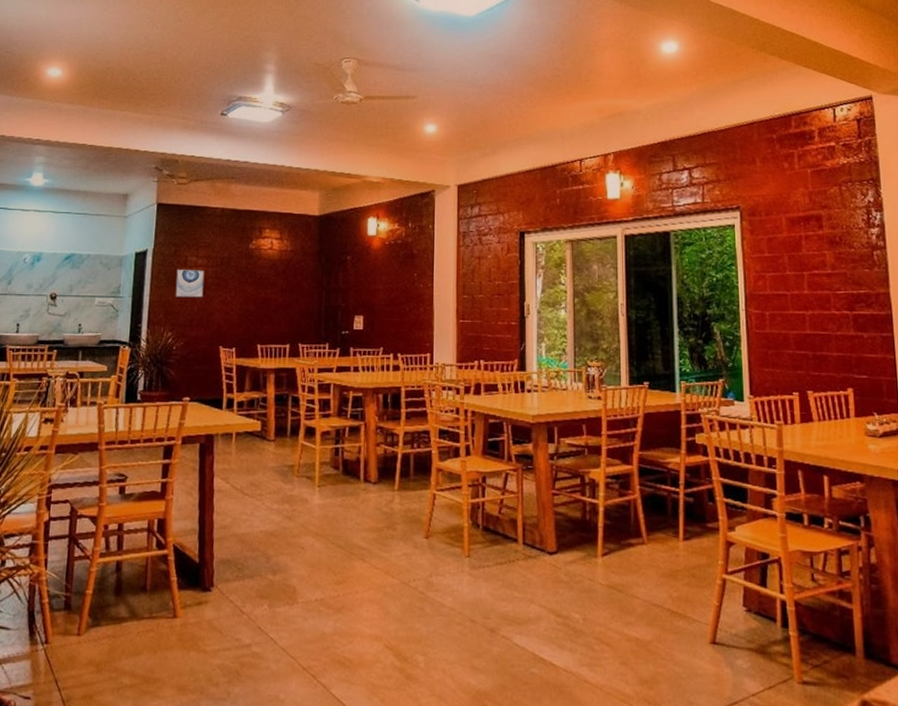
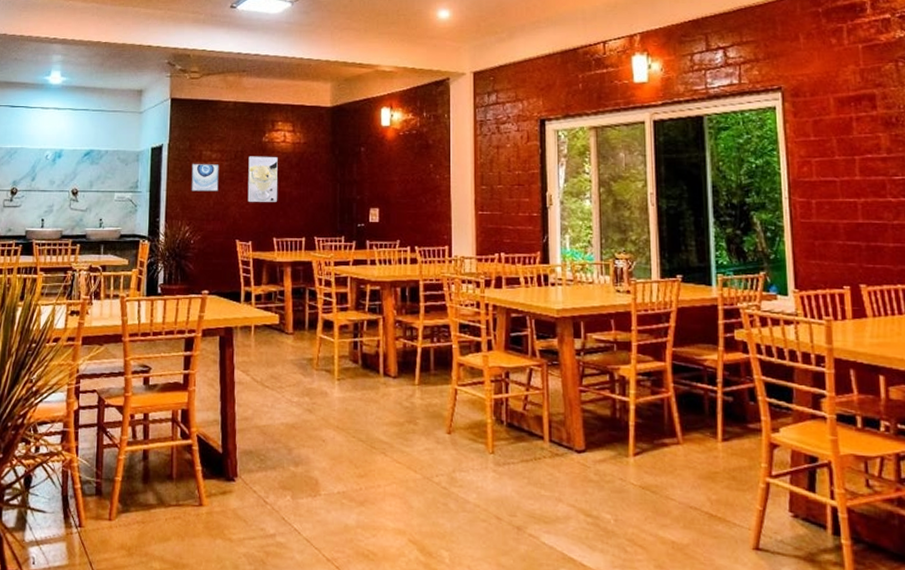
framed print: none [232,262,264,309] -> present [247,156,278,202]

